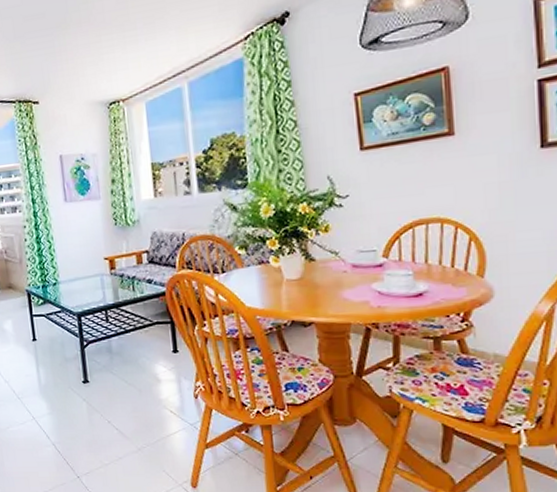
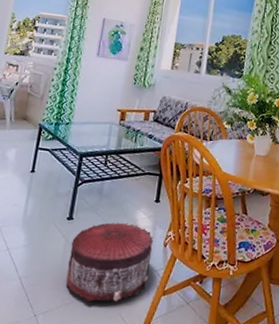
pouf: none [94,378,186,460] -> present [66,222,154,302]

